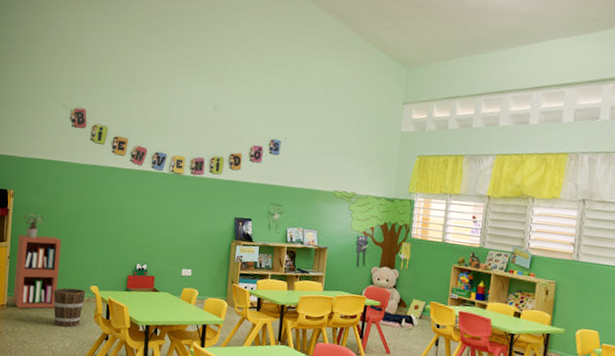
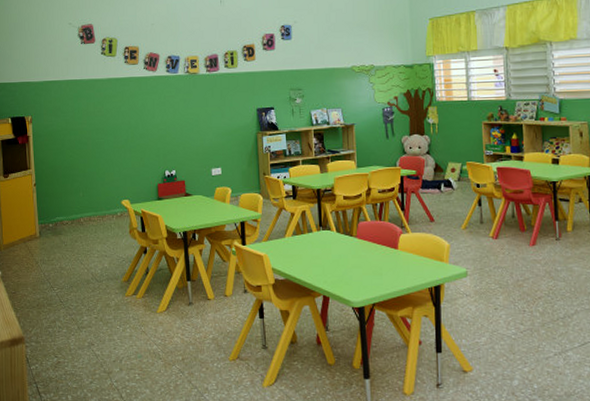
bookshelf: present [13,234,62,309] -> none [42,157,89,235]
potted plant: present [22,212,44,239] -> none [43,135,65,162]
bucket: present [53,287,86,327] -> none [84,206,118,247]

